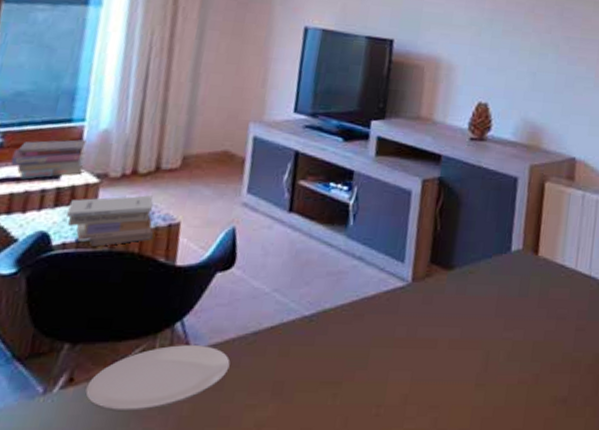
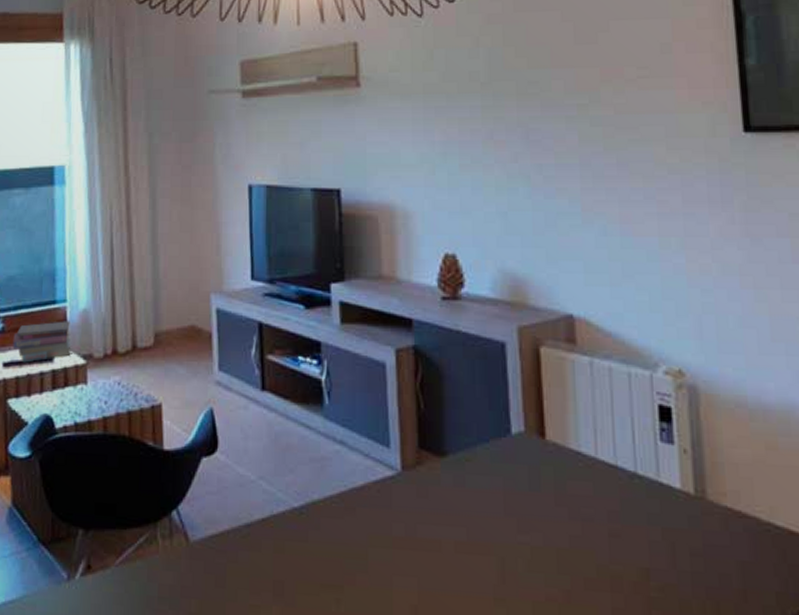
books: present [67,195,154,247] -> none [64,376,140,430]
plate: present [85,345,230,411] -> none [103,535,228,604]

